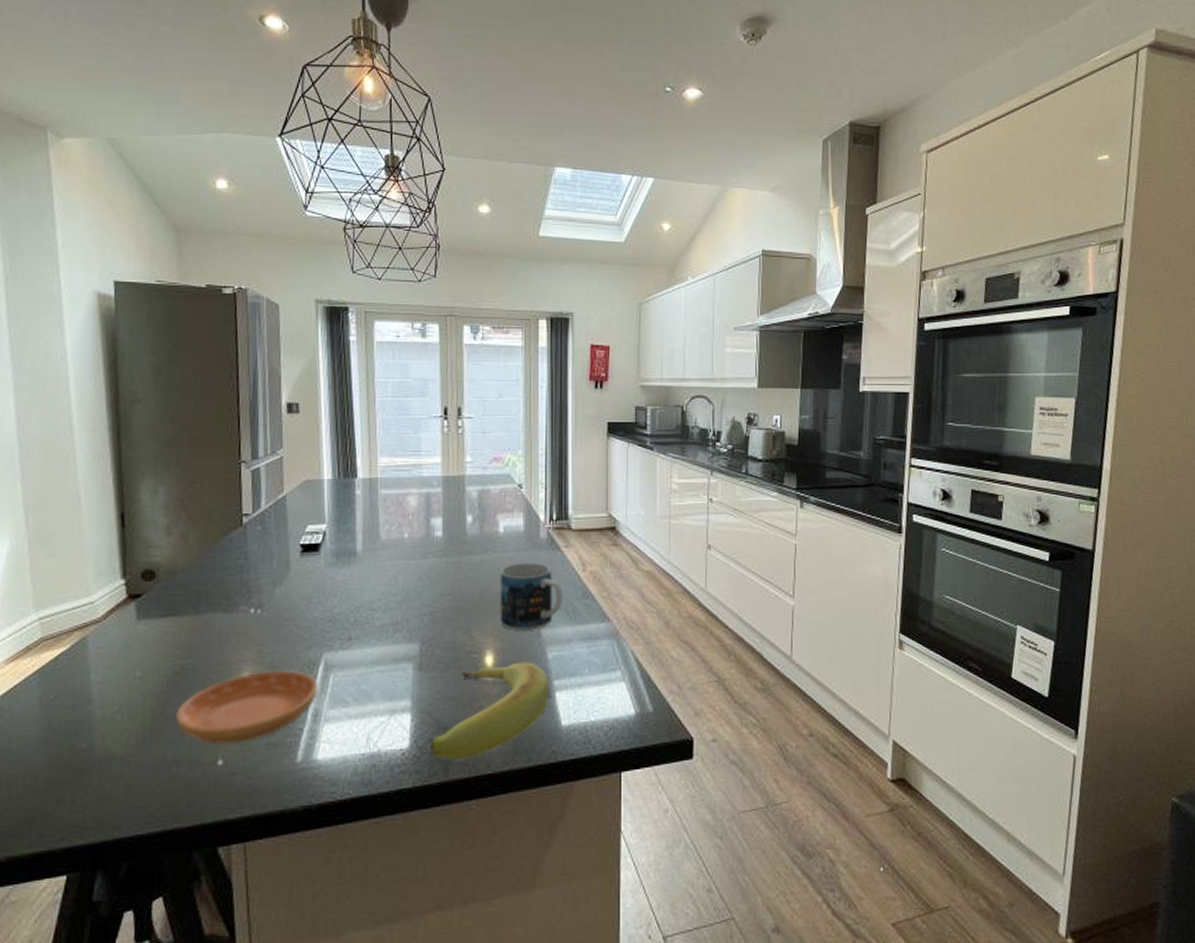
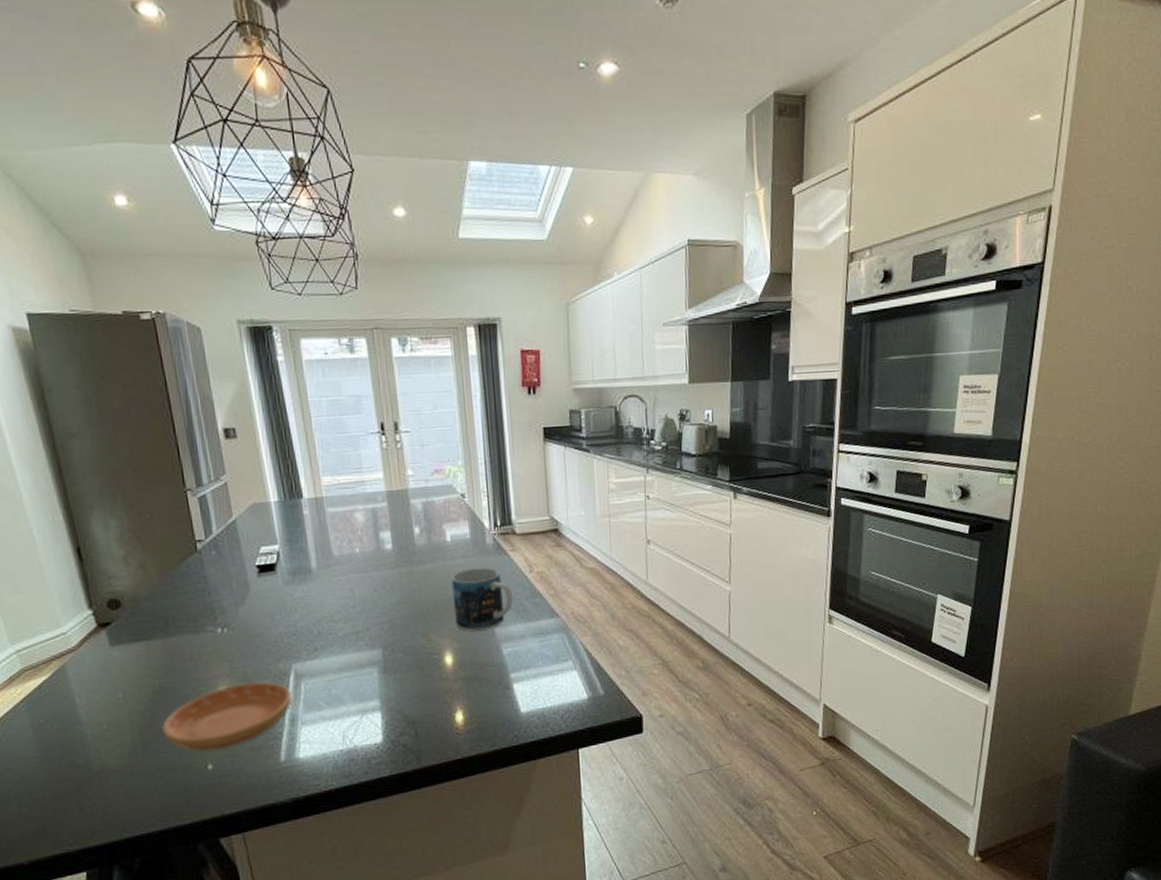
banana: present [429,662,550,760] -> none [401,659,508,750]

